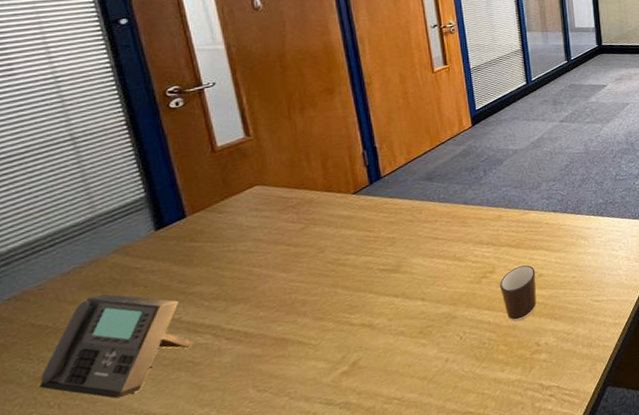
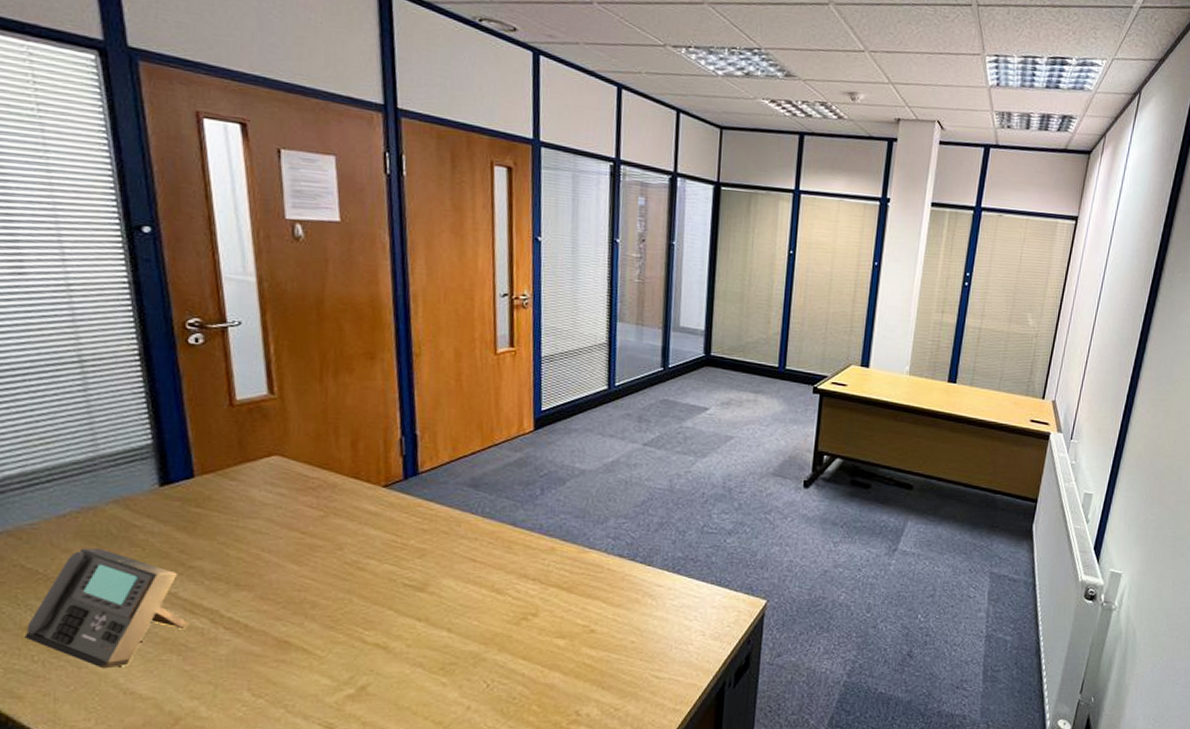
mug: present [500,265,537,322] -> none [542,615,587,681]

